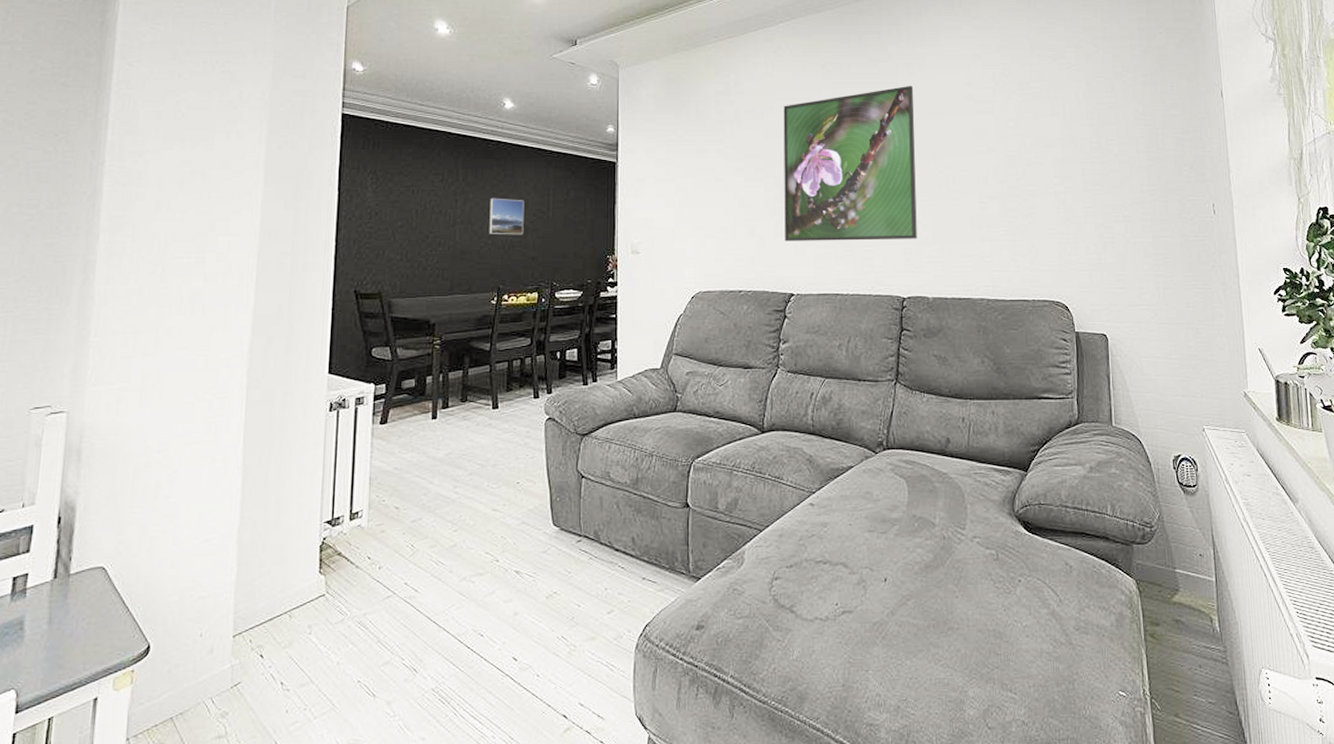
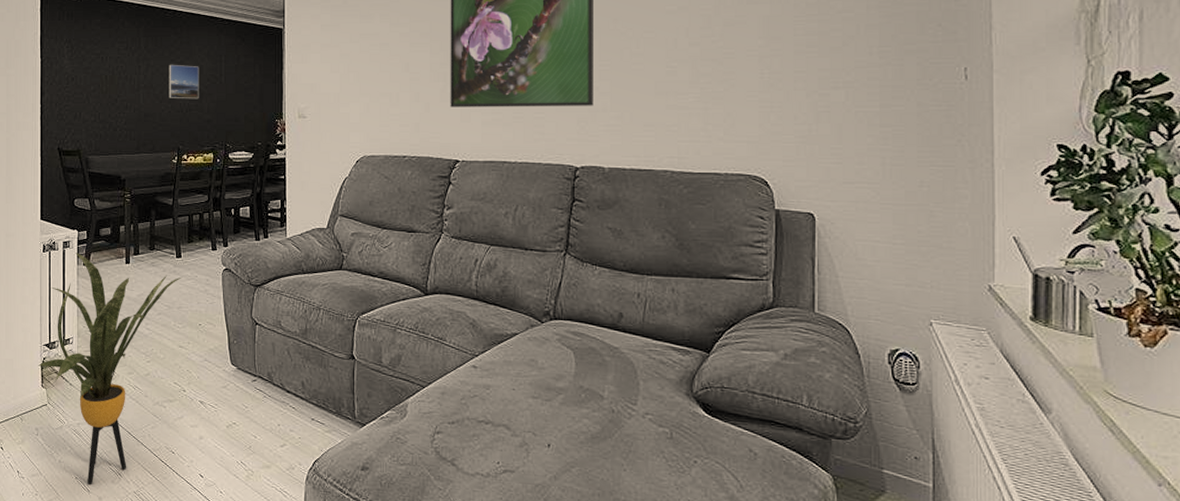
house plant: none [315,410,499,687] -> present [38,253,183,484]

